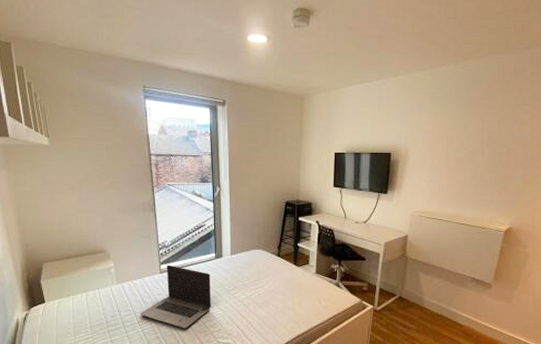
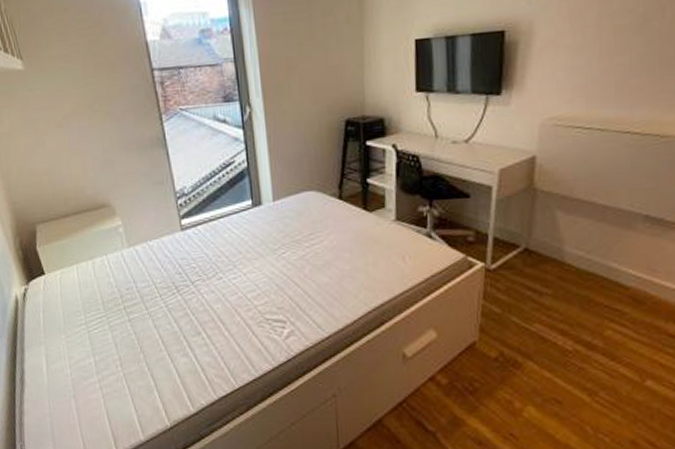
laptop computer: present [140,265,212,329] -> none [161,218,253,303]

